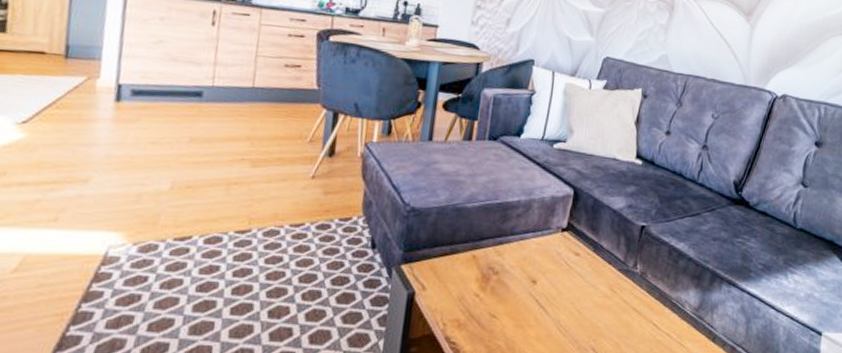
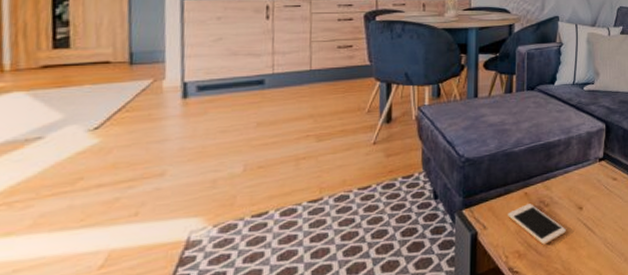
cell phone: none [451,268,515,317] -> present [508,204,566,245]

